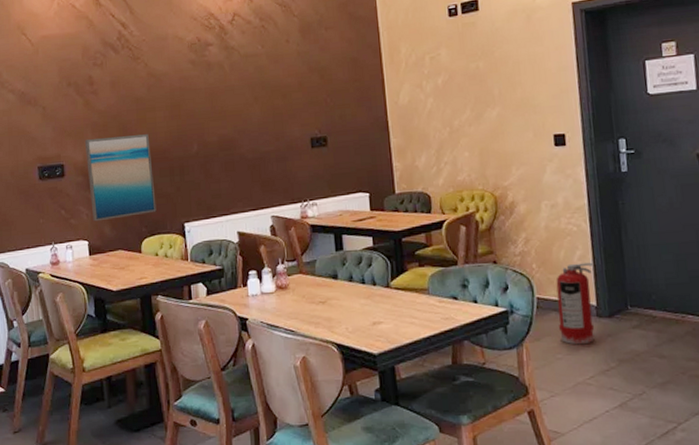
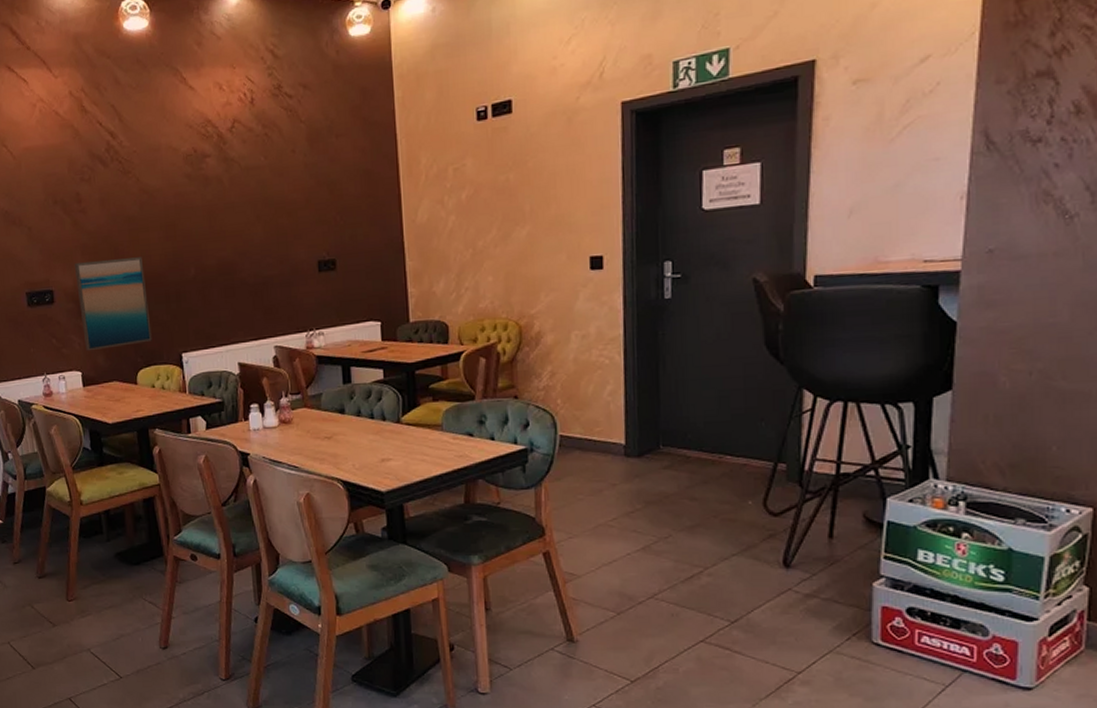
fire extinguisher: present [556,262,595,345] -> none [582,398,625,486]

